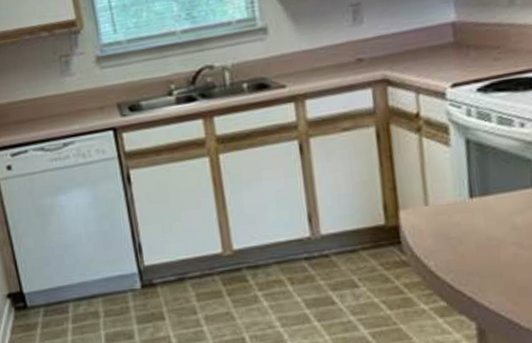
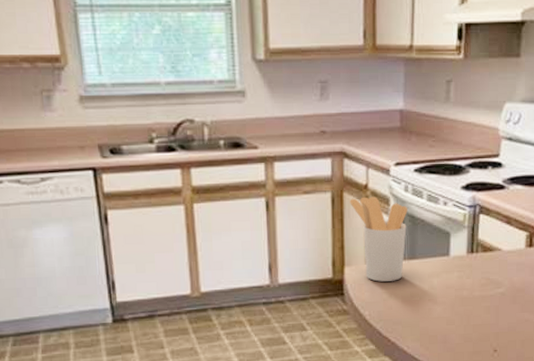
utensil holder: none [398,125,474,225] -> present [350,196,408,282]

